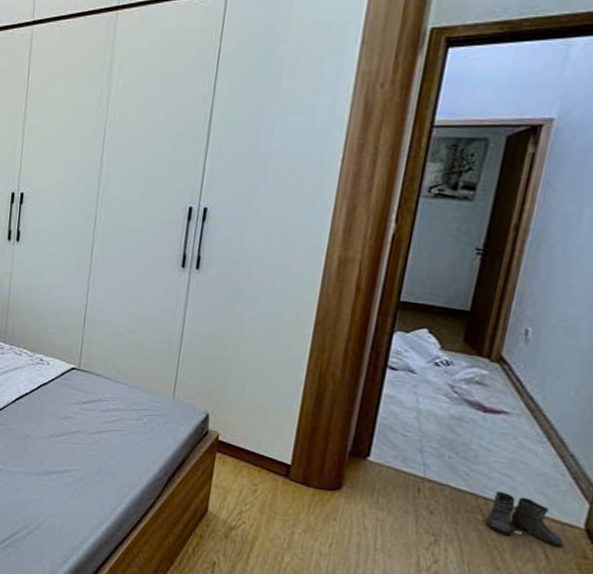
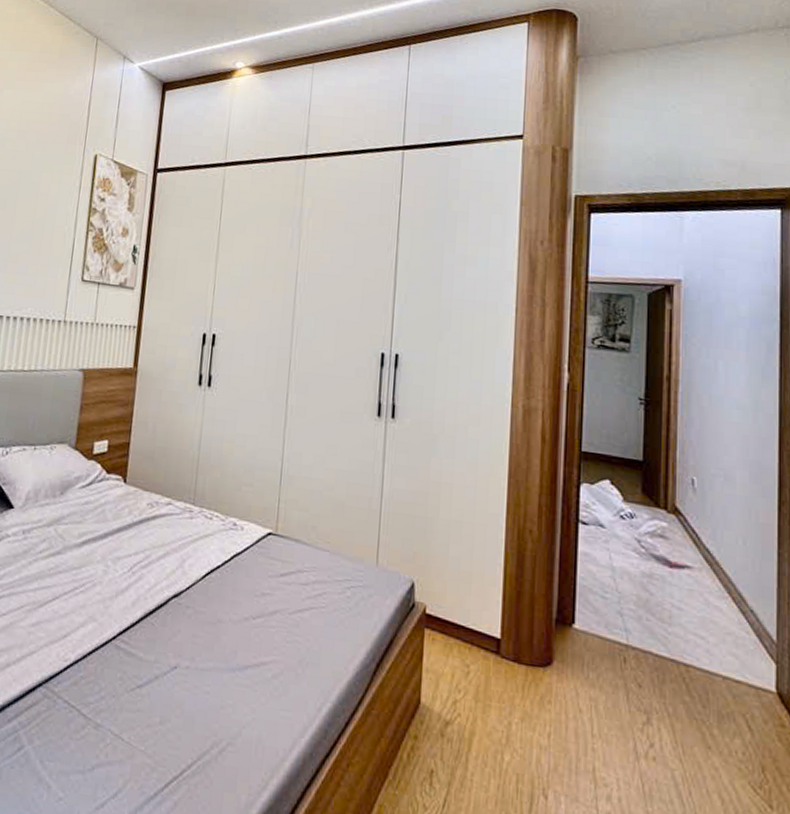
boots: present [485,491,564,548] -> none [690,655,762,716]

